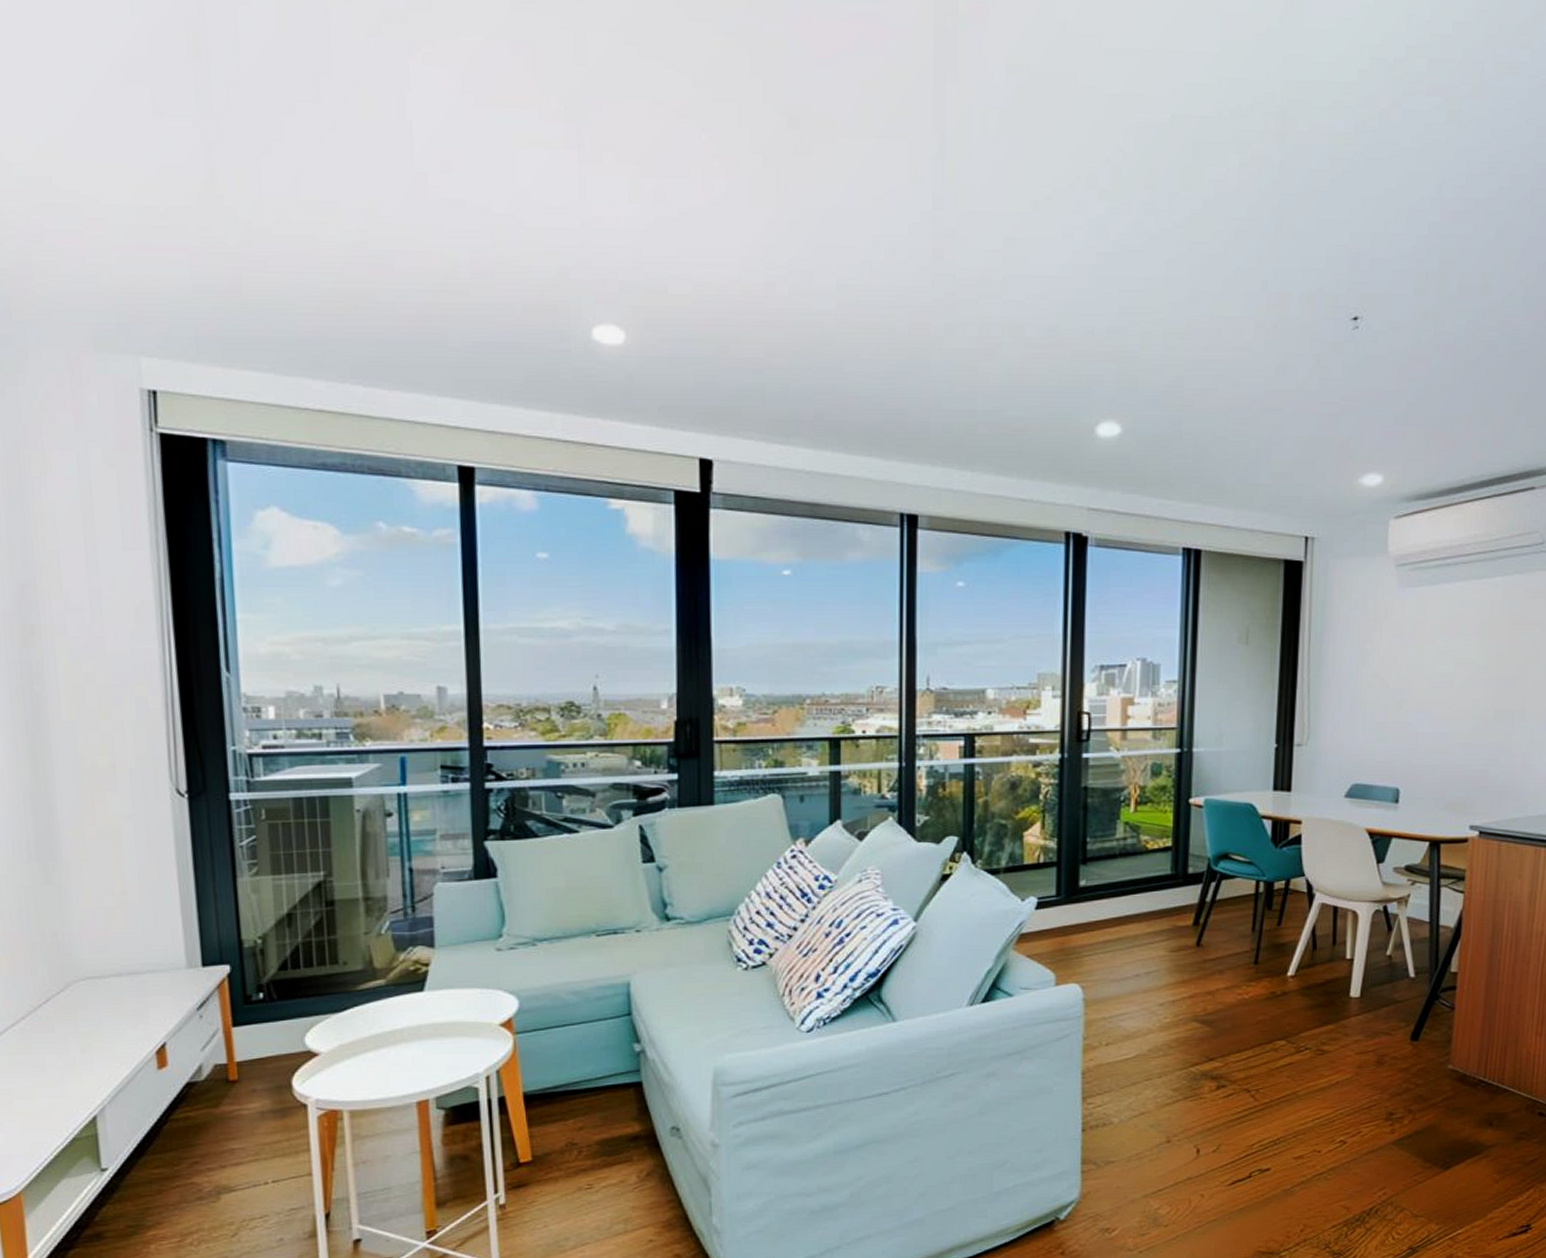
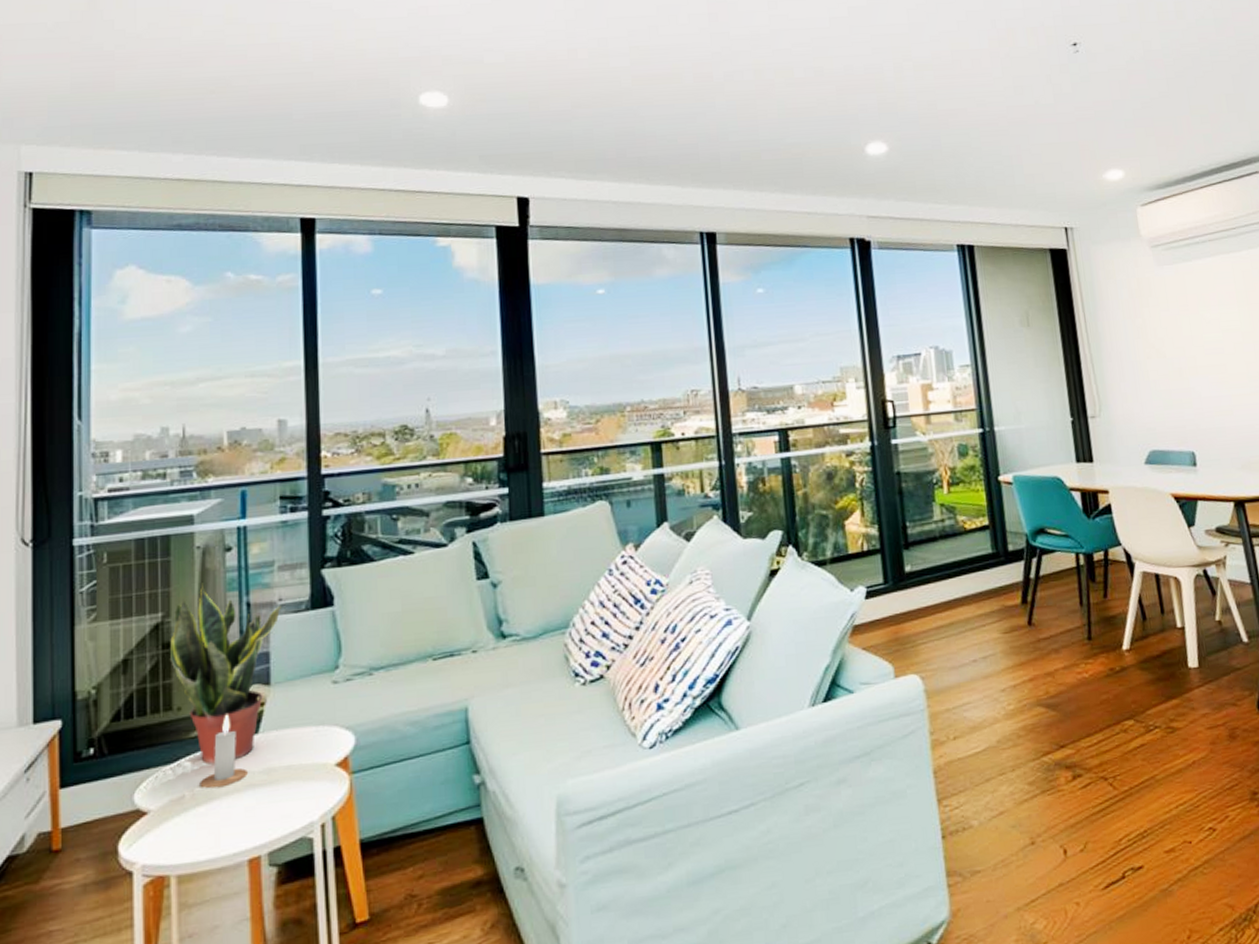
potted plant: none [333,846,444,1017] -> present [170,583,281,766]
candle: none [368,971,414,1038] -> present [200,714,248,789]

